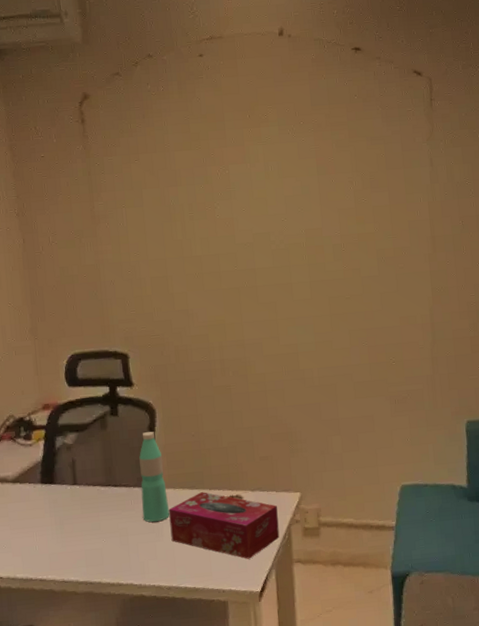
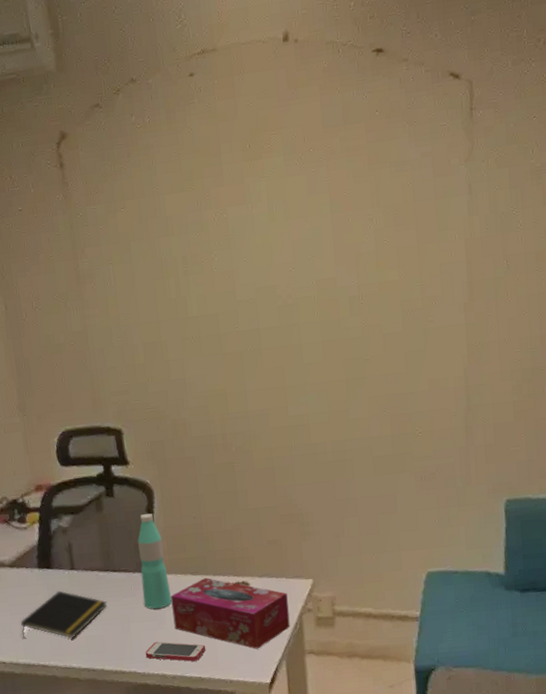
notepad: none [20,505,108,552] -> present [20,590,107,638]
smartphone: none [142,553,201,573] -> present [145,641,206,662]

